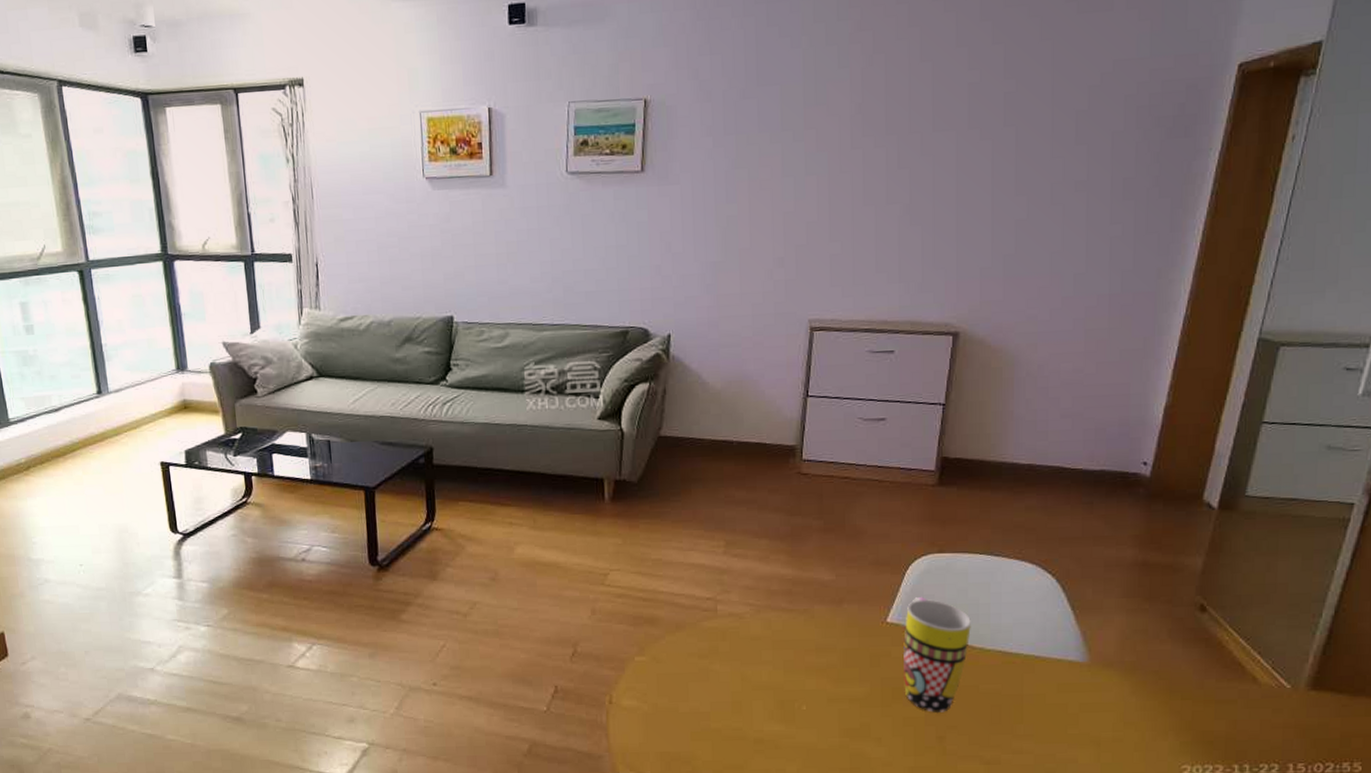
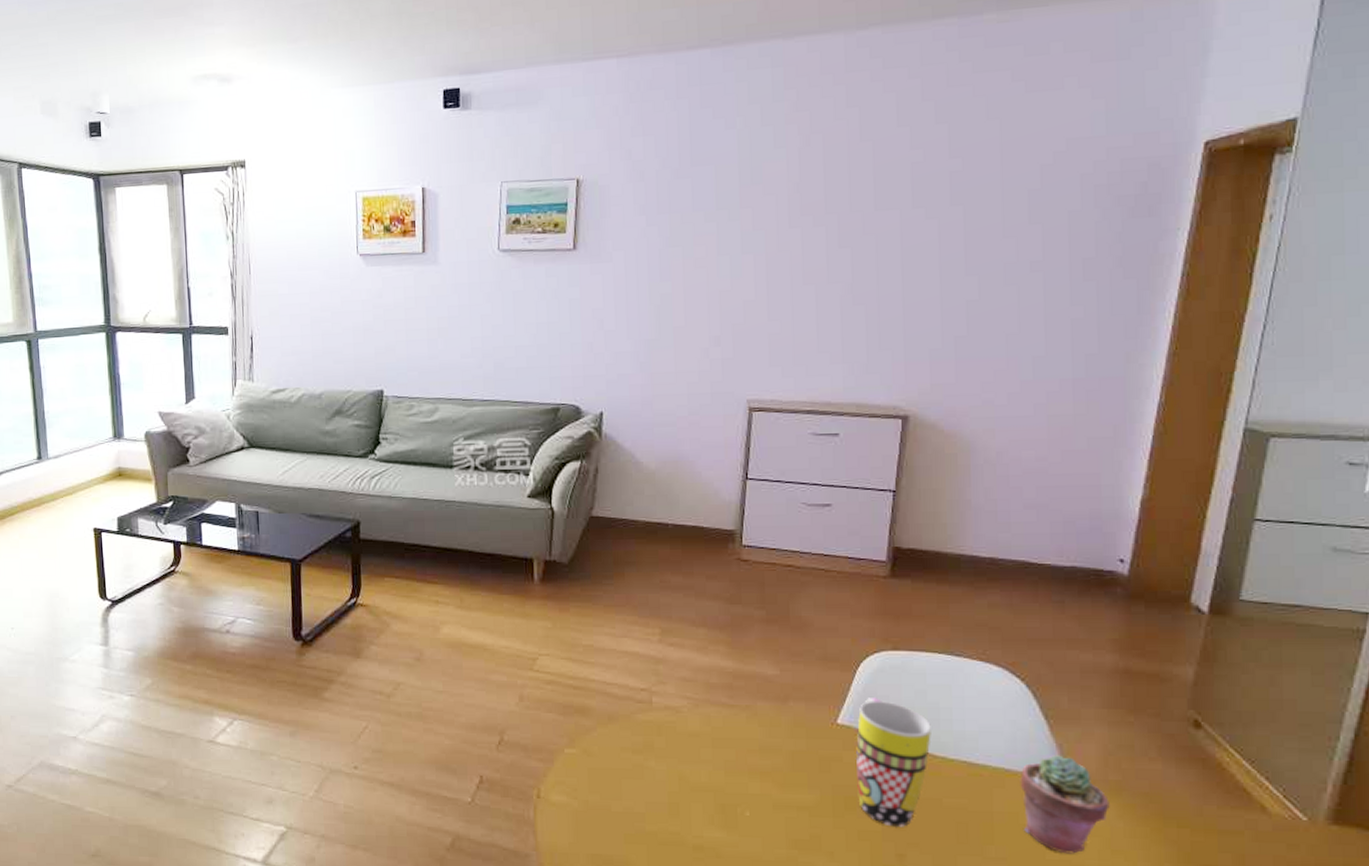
potted succulent: none [1047,641,1124,728] -> present [1020,755,1110,854]

